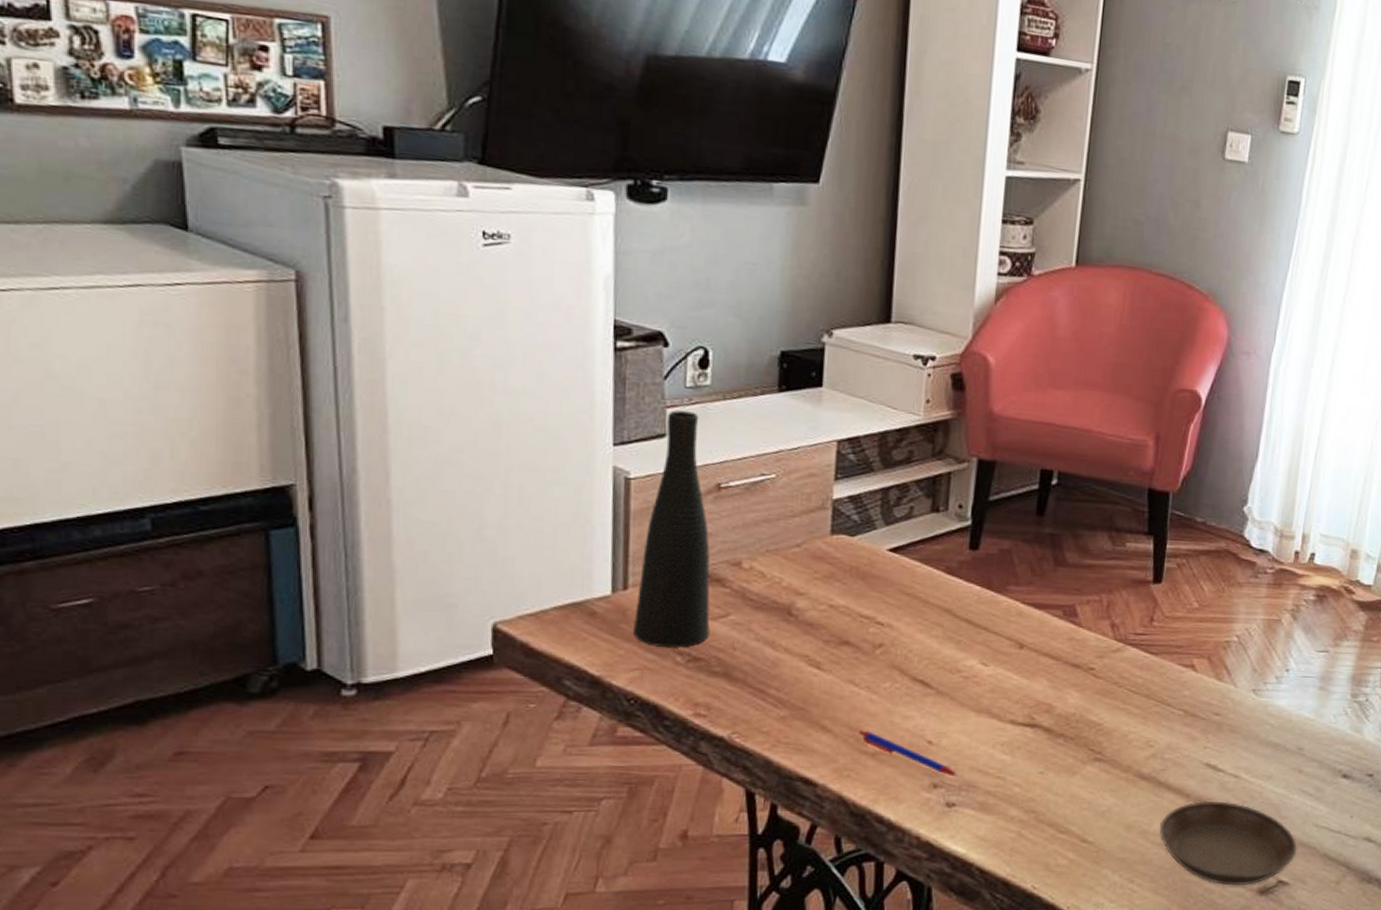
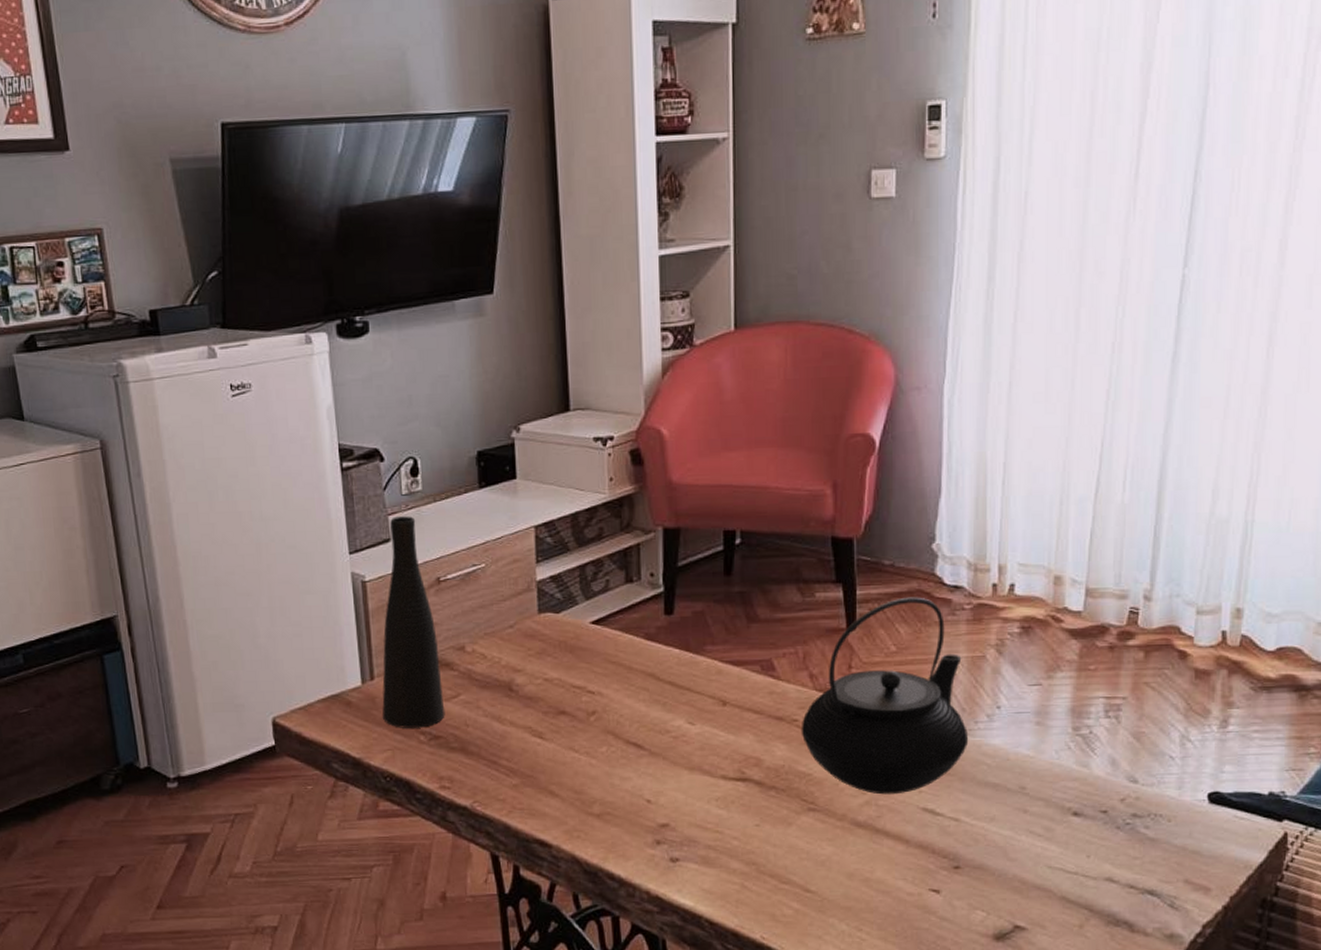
pen: present [858,730,958,777] -> none [583,793,678,833]
teapot: none [1096,555,1259,749] -> present [801,597,969,795]
saucer: present [1159,800,1298,886] -> none [883,845,1032,932]

